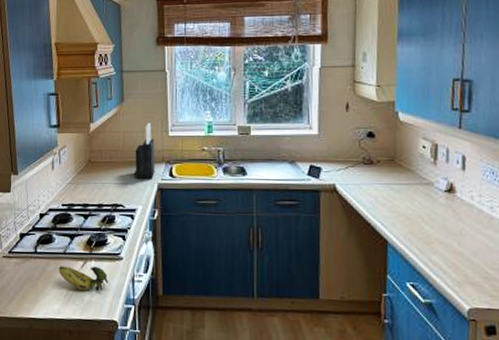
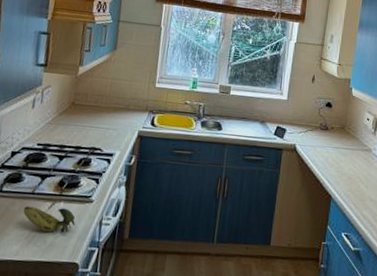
knife block: present [135,123,155,180] -> none [117,72,142,126]

